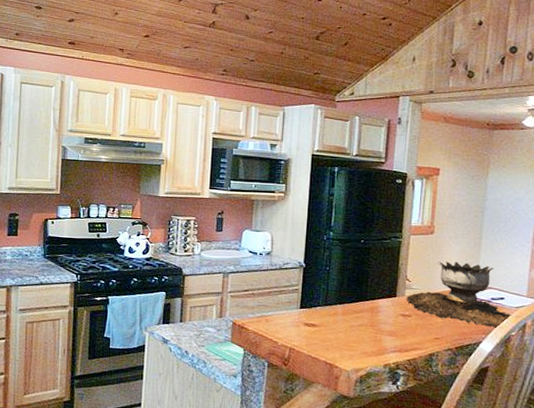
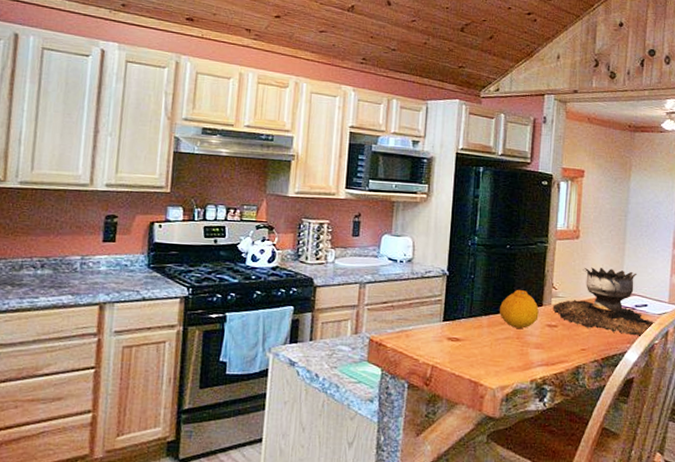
fruit: none [353,280,393,317] -> present [499,289,539,329]

